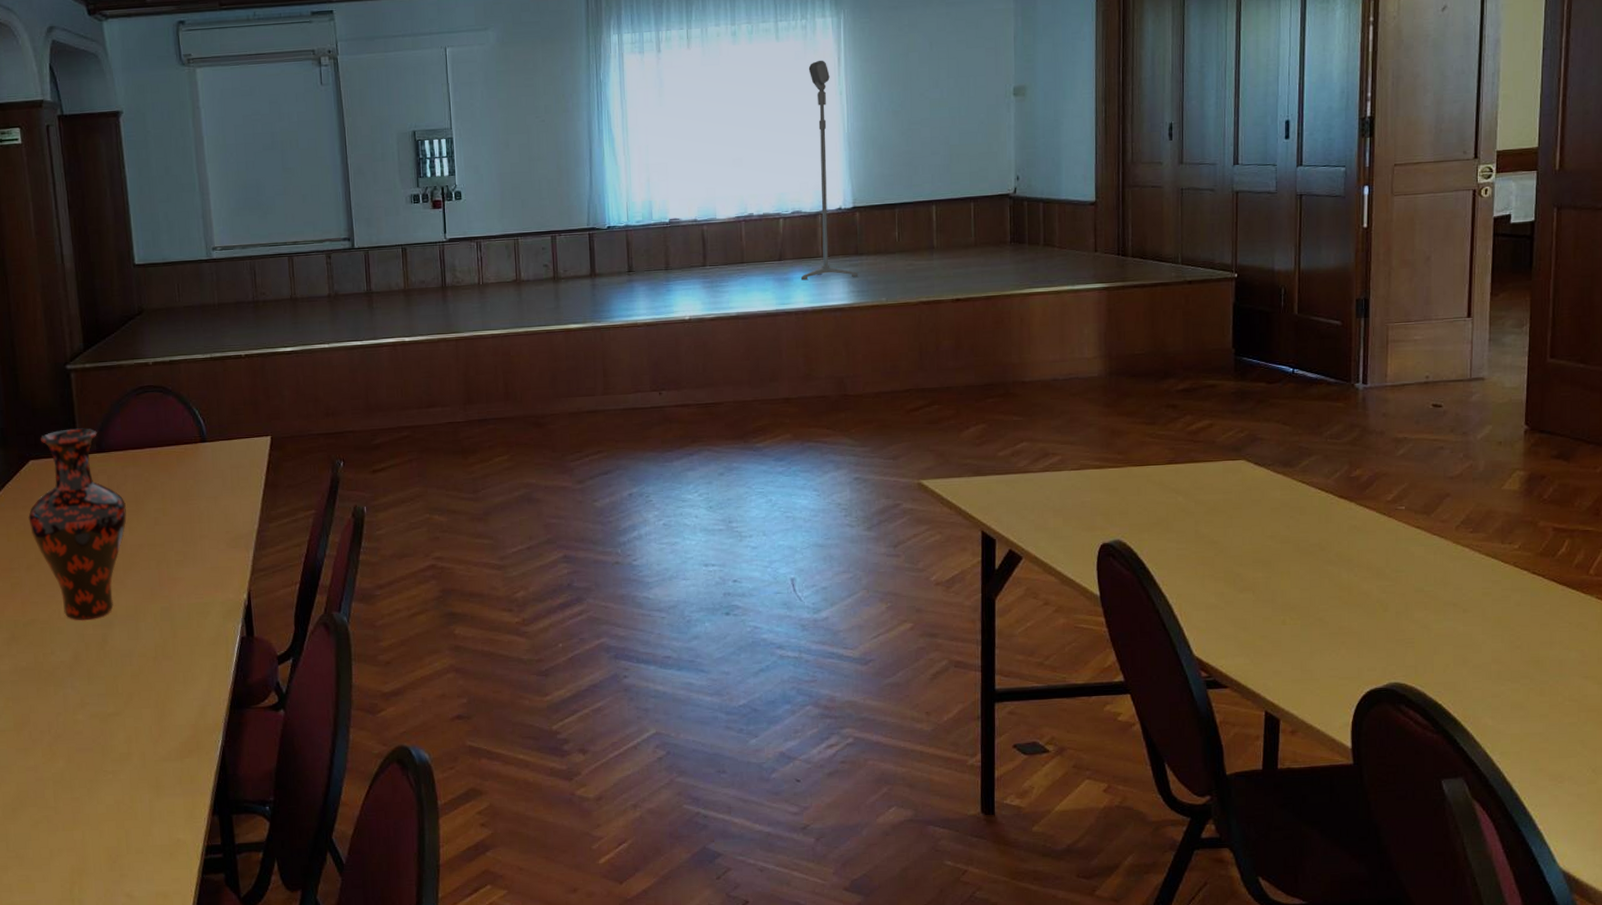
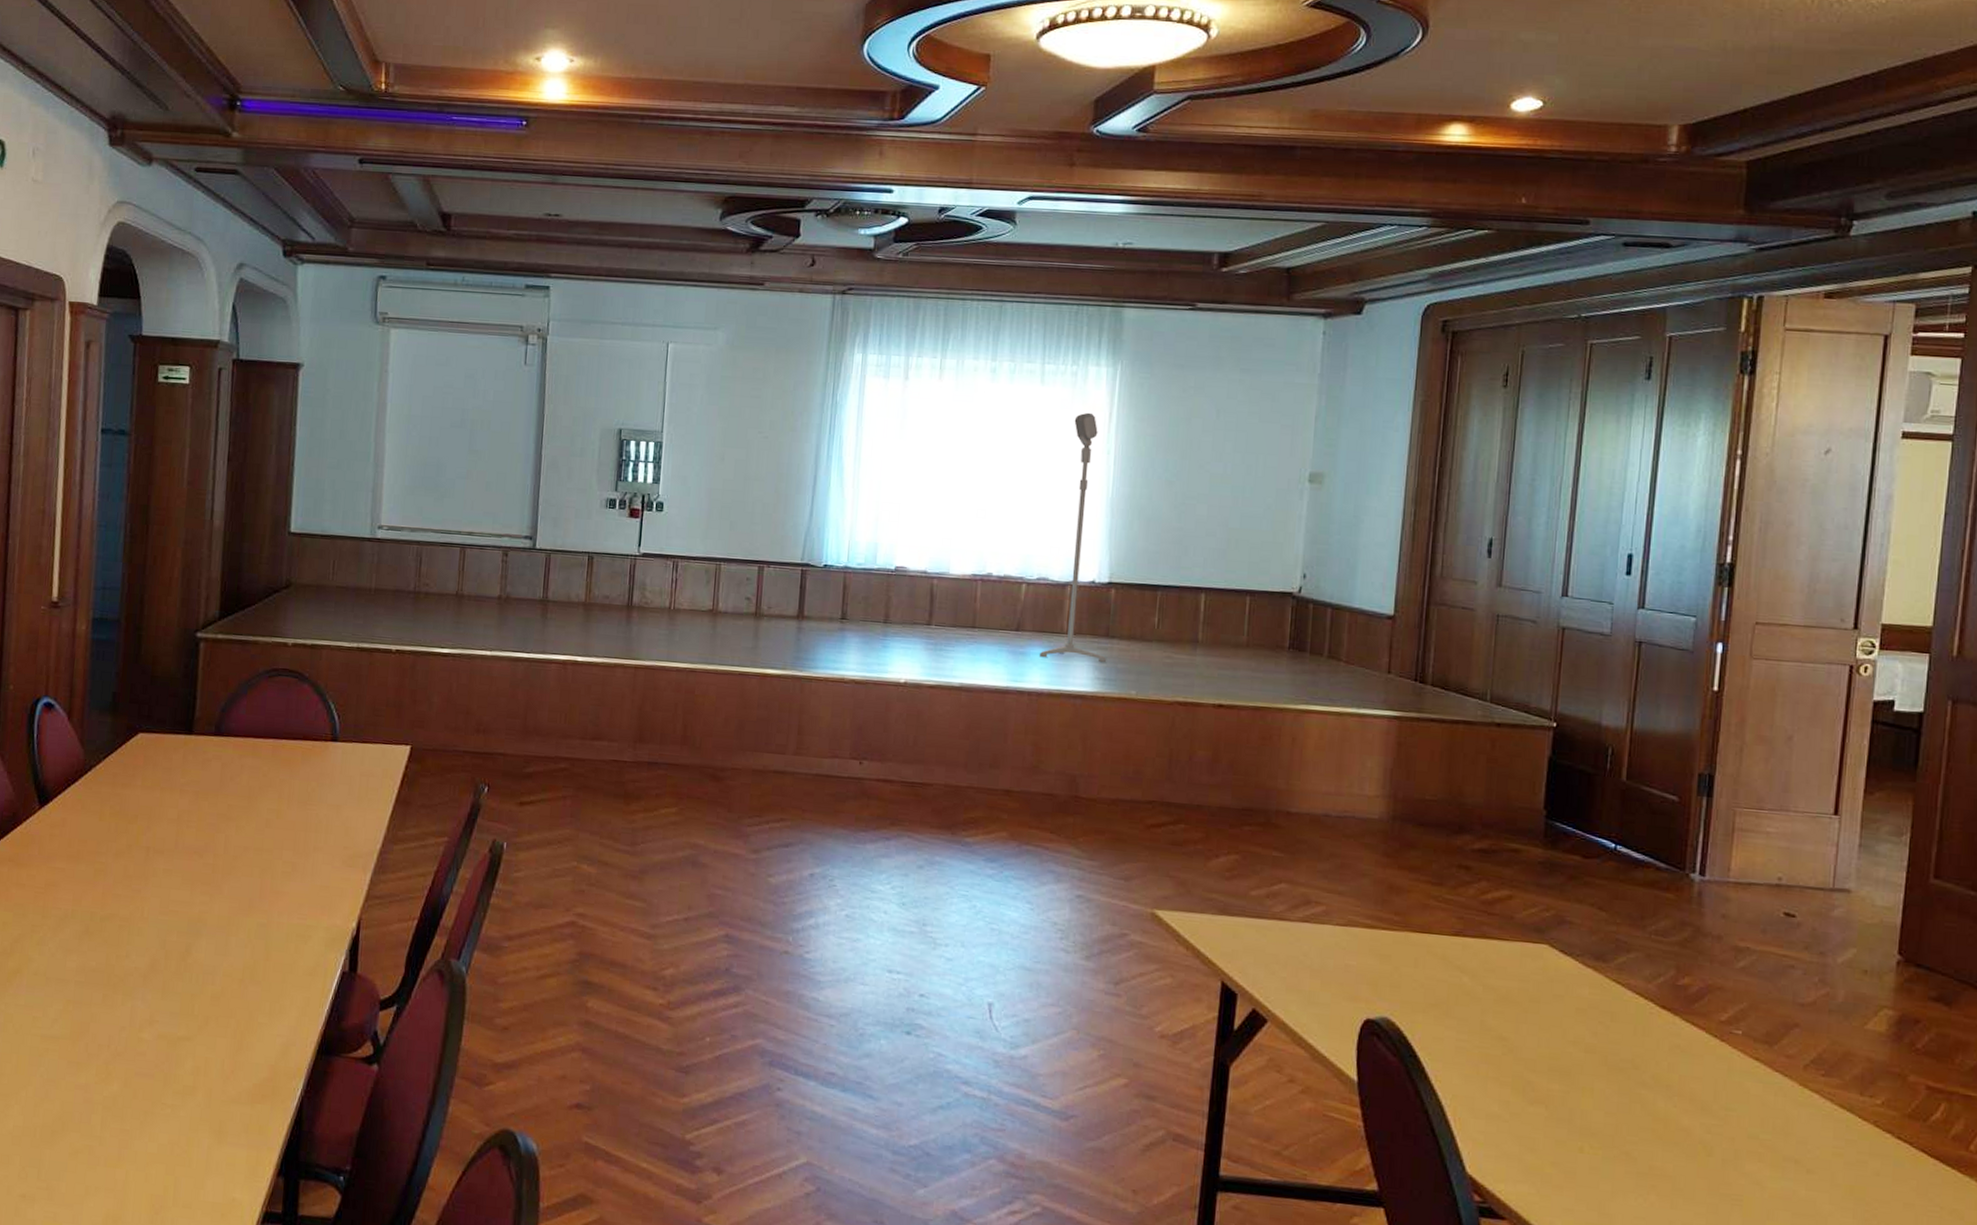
vase: present [28,428,127,620] -> none [126,704,237,924]

